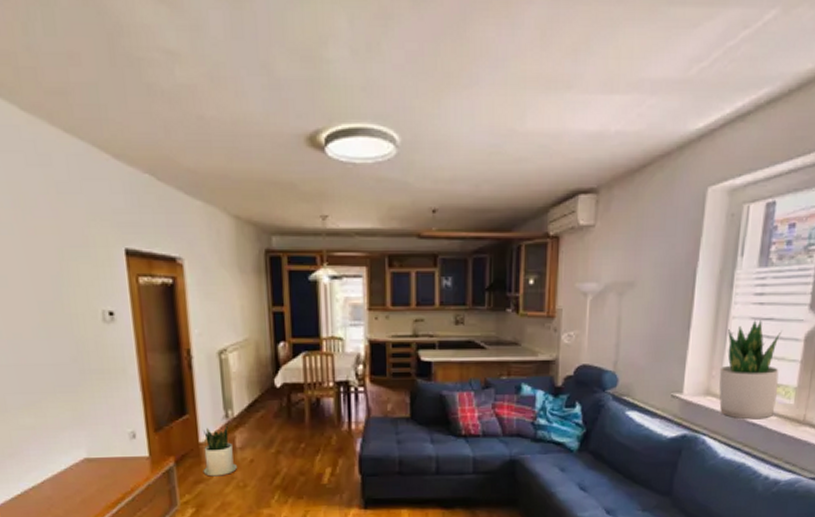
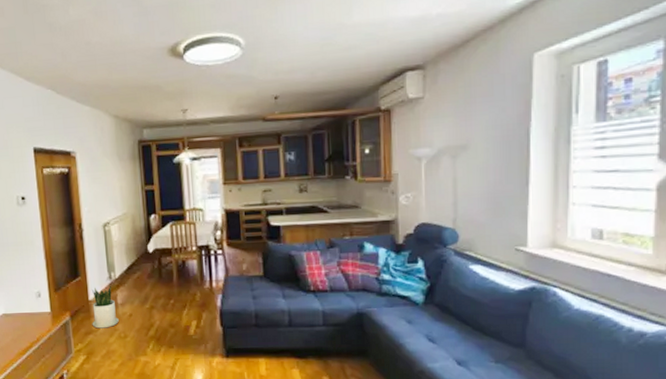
planter: present [719,320,782,420] -> none [565,172,631,271]

